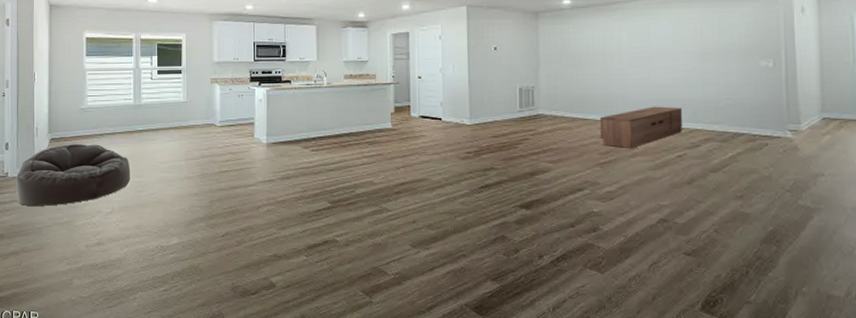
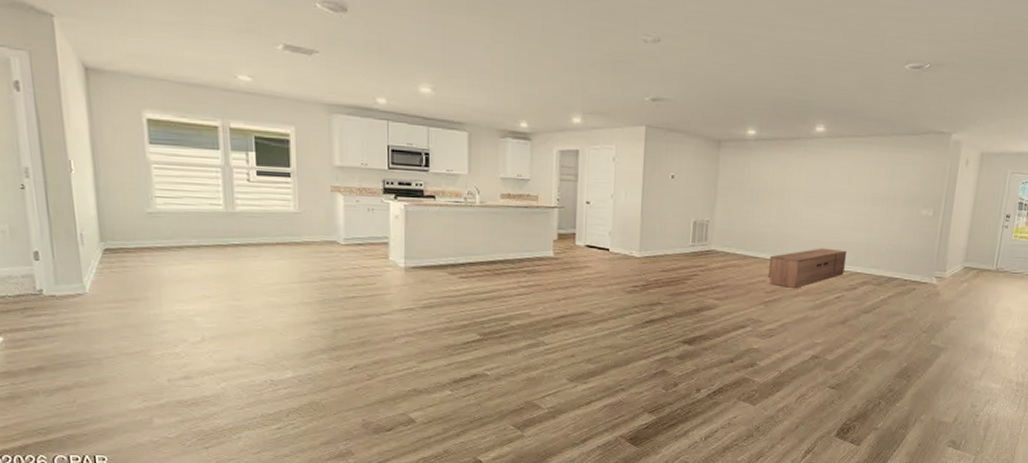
beanbag: present [15,143,131,206] -> none [54,256,226,332]

